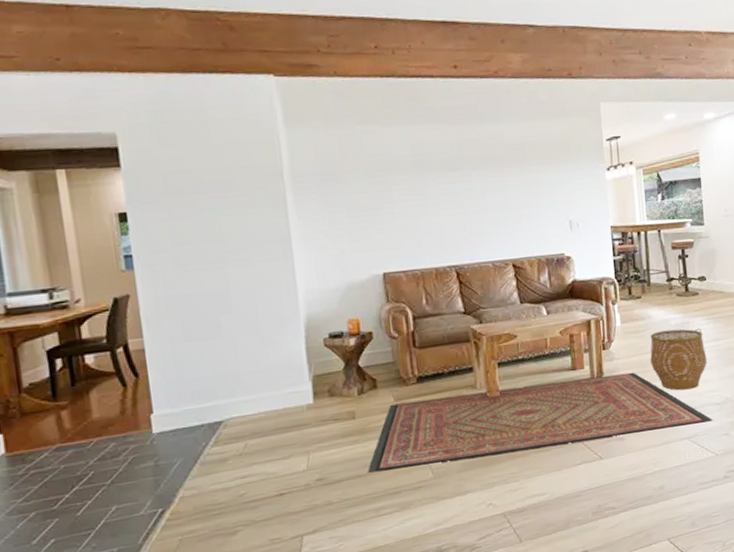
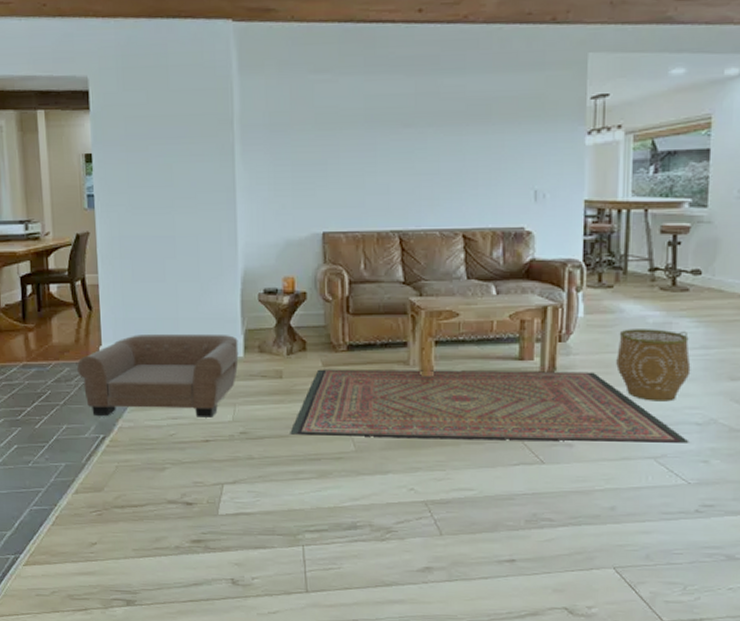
dog bed: none [124,383,309,490] -> present [77,333,239,418]

